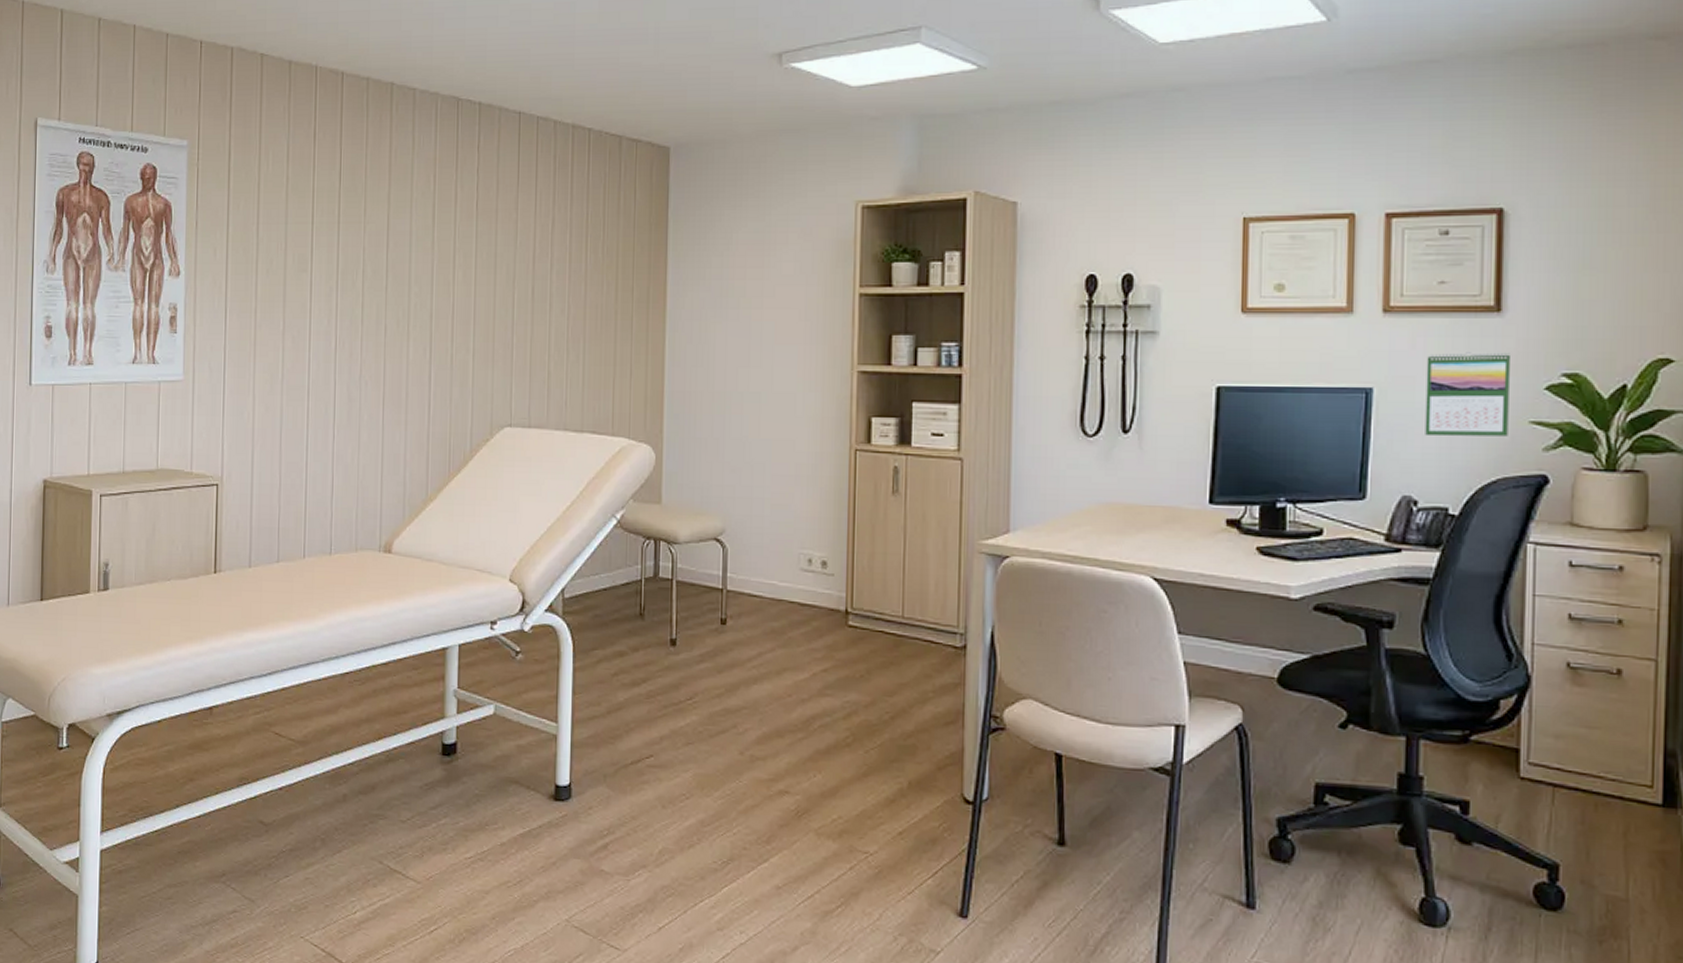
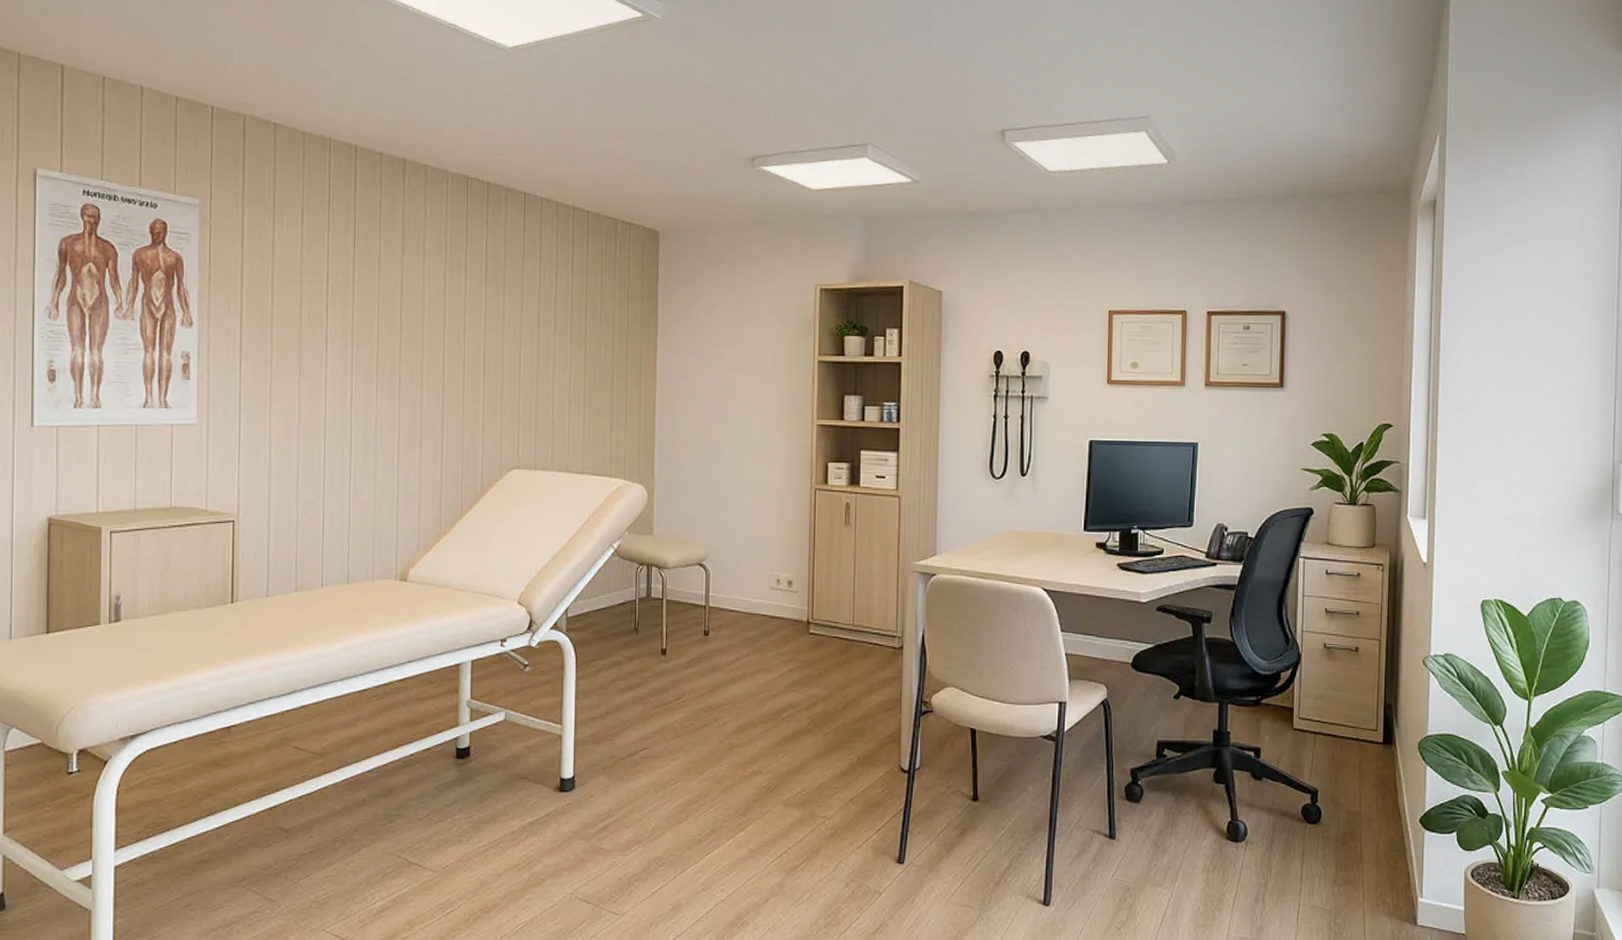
calendar: present [1425,352,1512,436] -> none [1233,417,1290,479]

